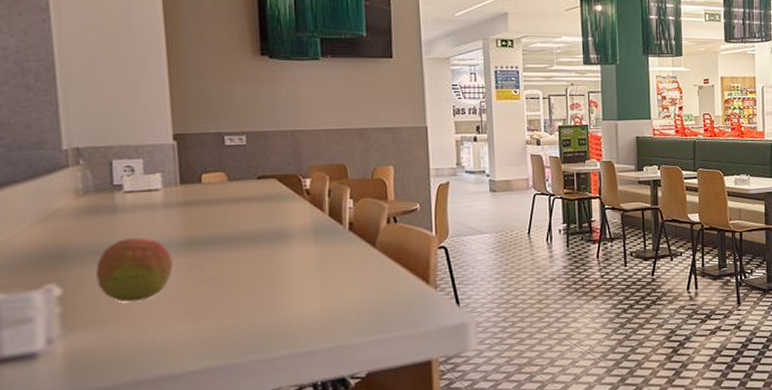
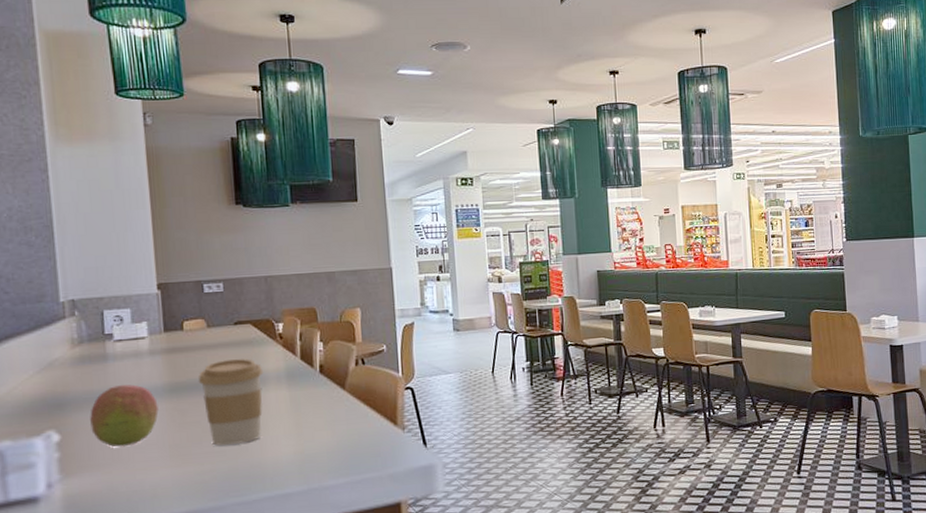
coffee cup: none [217,214,289,303] -> present [198,359,264,446]

